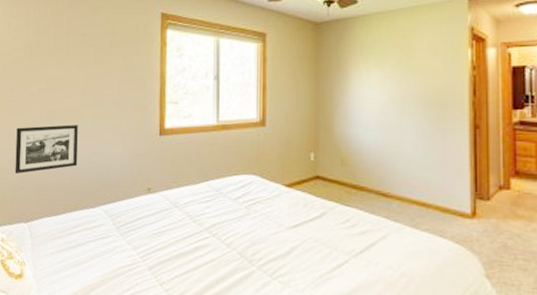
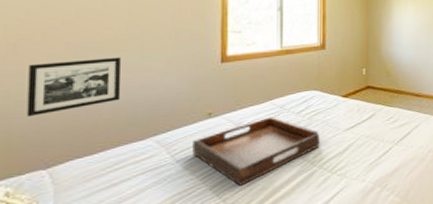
serving tray: none [134,200,259,272] -> present [192,116,320,186]

